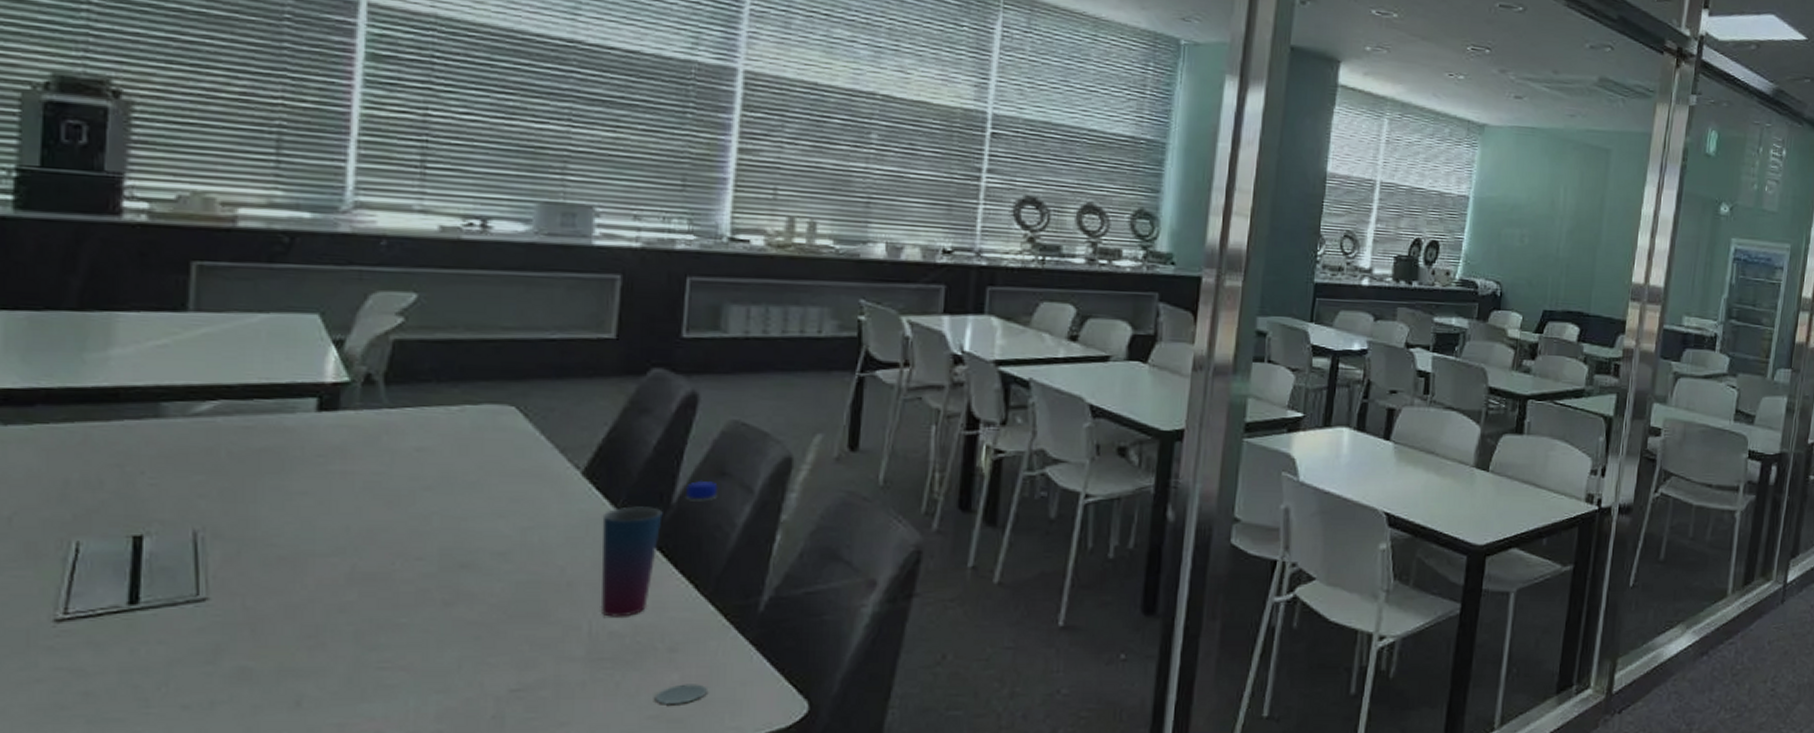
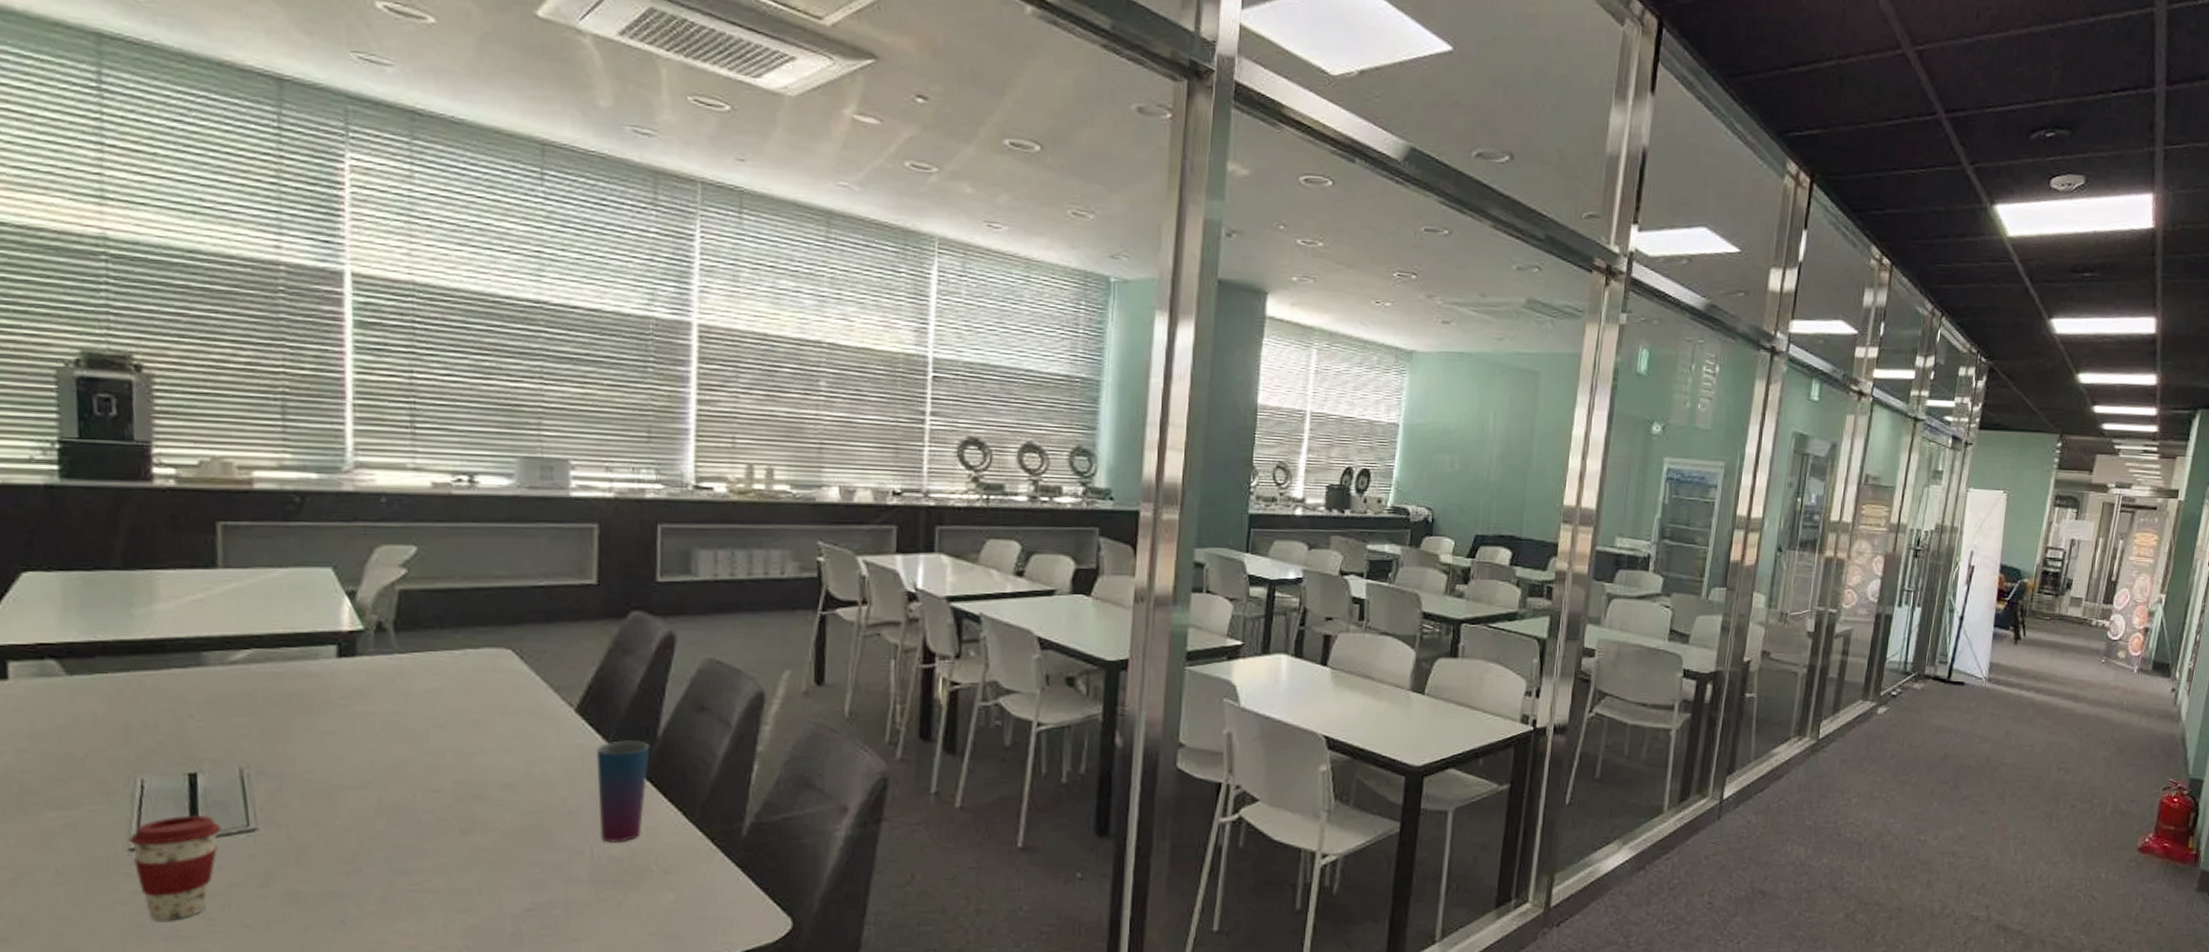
coffee cup: none [55,583,165,701] -> present [128,816,221,921]
water bottle: present [654,481,718,705] -> none [653,716,700,923]

